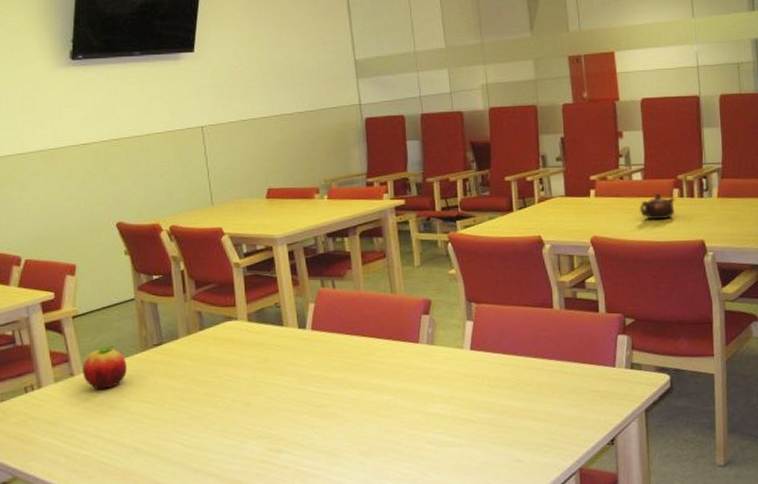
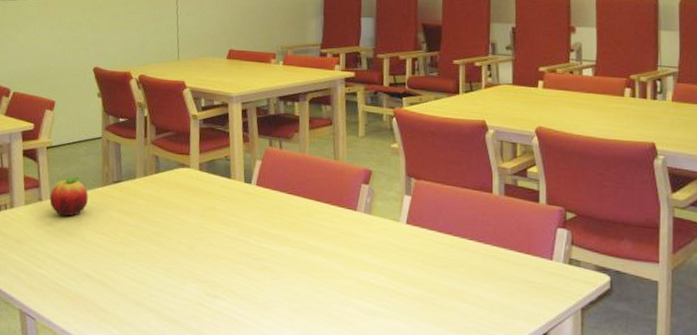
teapot: present [639,192,675,220] -> none [587,90,627,118]

